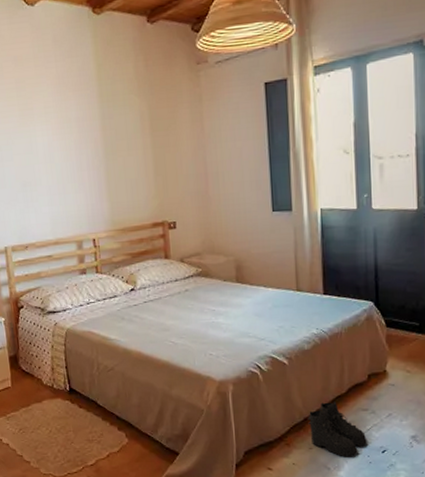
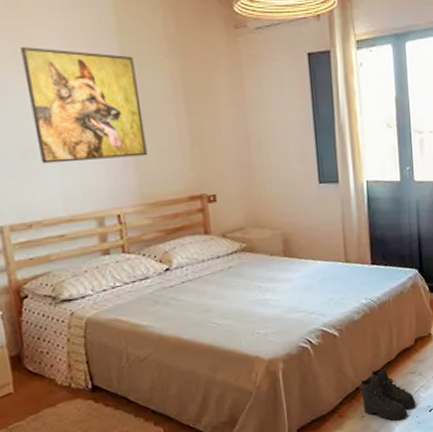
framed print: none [23,94,119,194] -> present [20,46,148,164]

